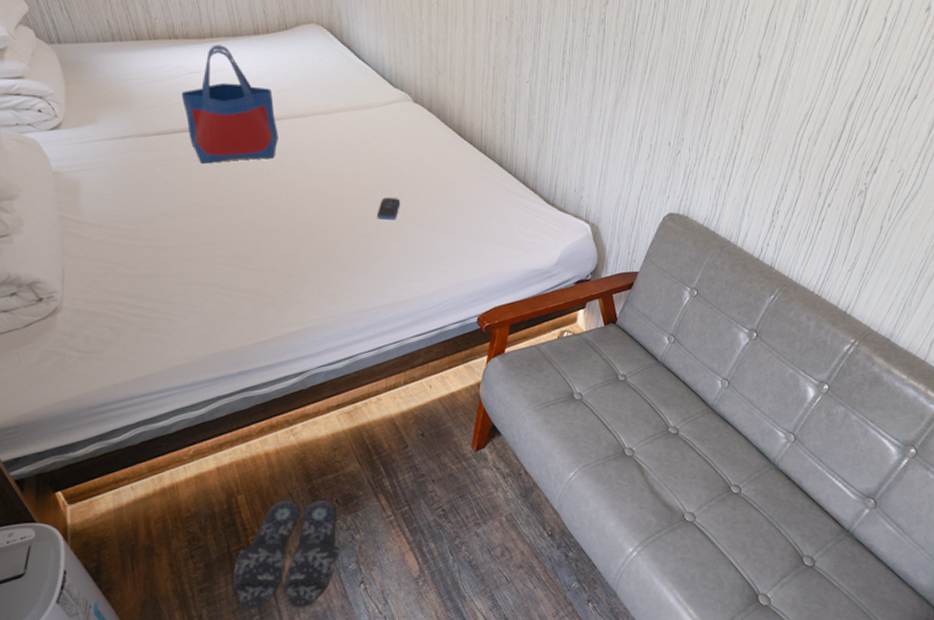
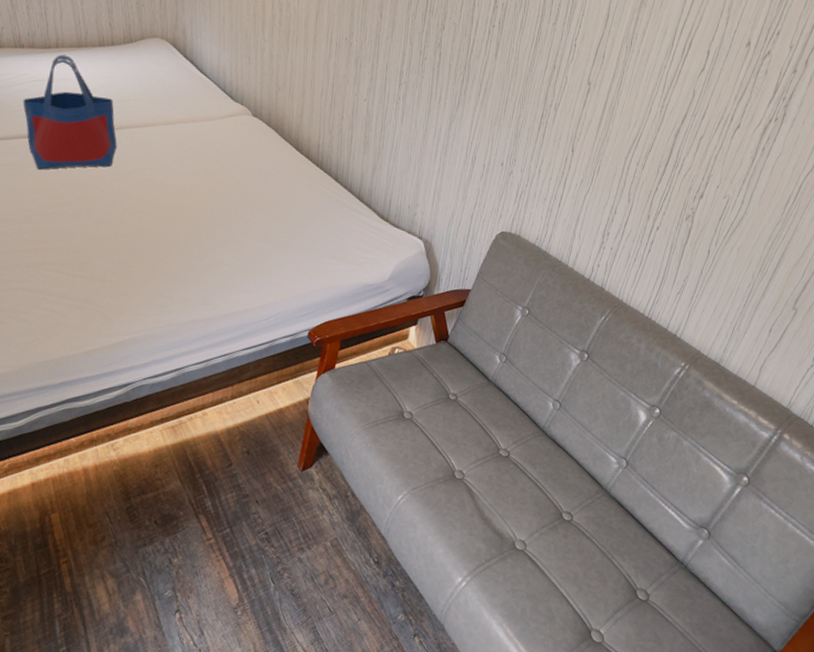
slippers: present [233,500,340,609] -> none [40,519,157,639]
mobile phone: present [377,197,401,220] -> none [212,208,236,231]

